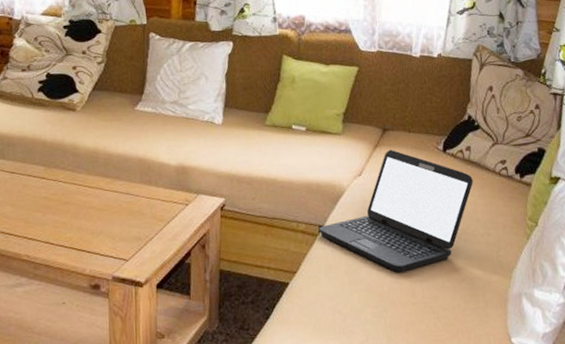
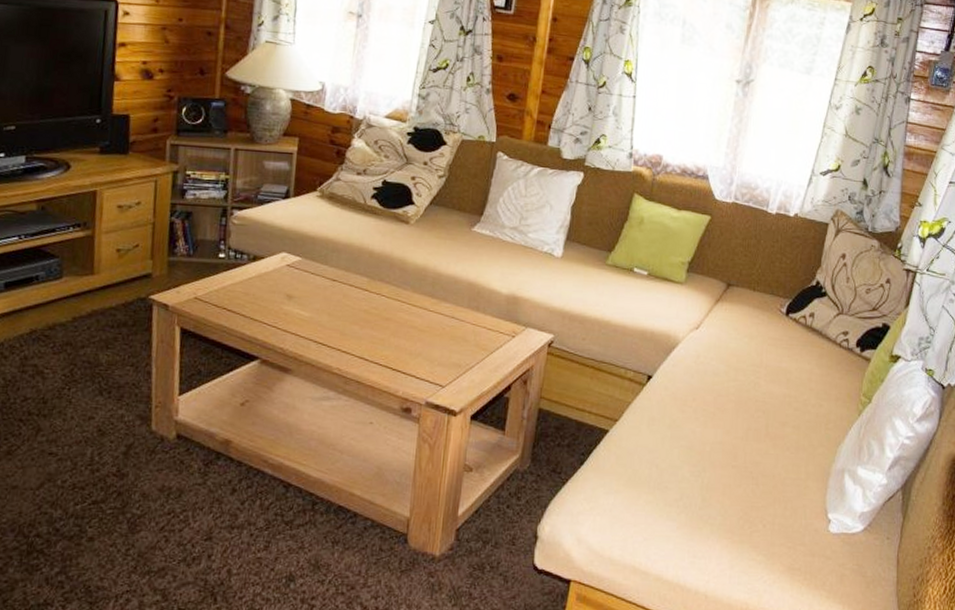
laptop: present [318,149,473,273] -> none [646,305,812,434]

